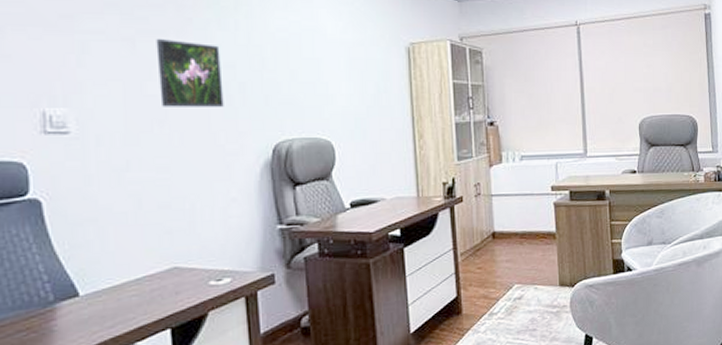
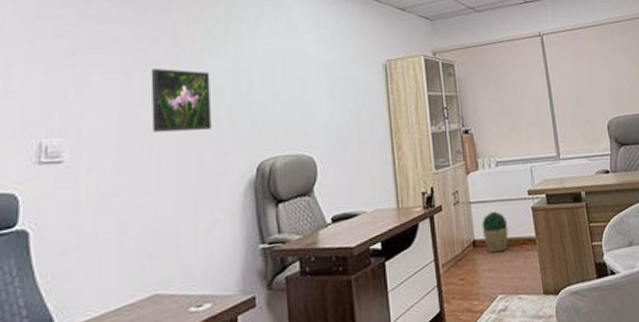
potted plant: none [502,205,529,245] -> present [482,211,509,253]

